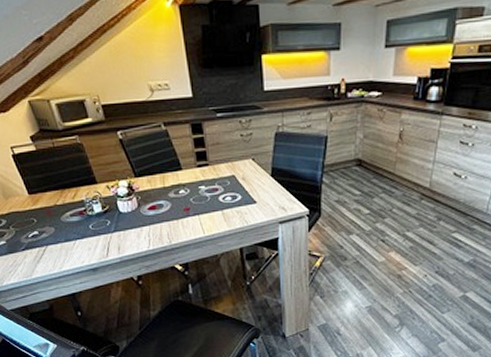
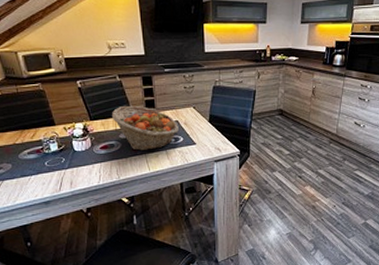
fruit basket: none [159,158,236,211] -> present [112,105,179,151]

